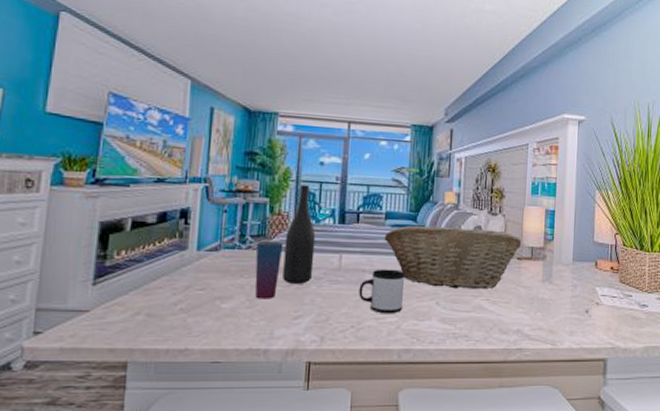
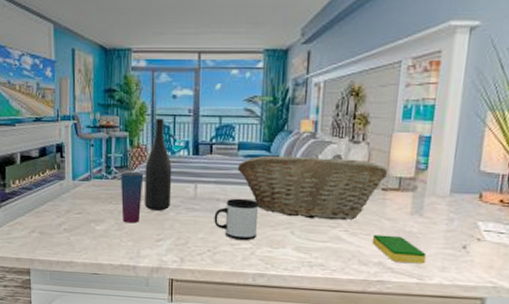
dish sponge: none [510,302,557,330] -> present [372,234,426,264]

